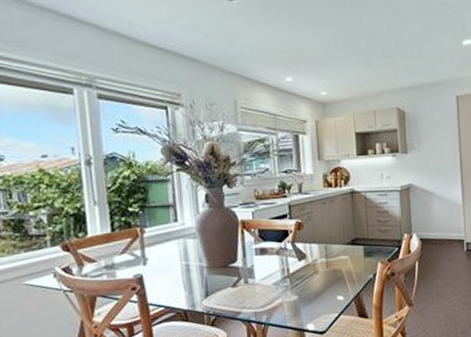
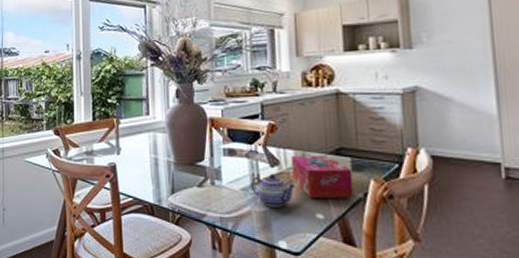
teapot: none [281,266,321,297] -> present [250,173,296,207]
tissue box: none [316,246,366,283] -> present [291,155,354,199]

